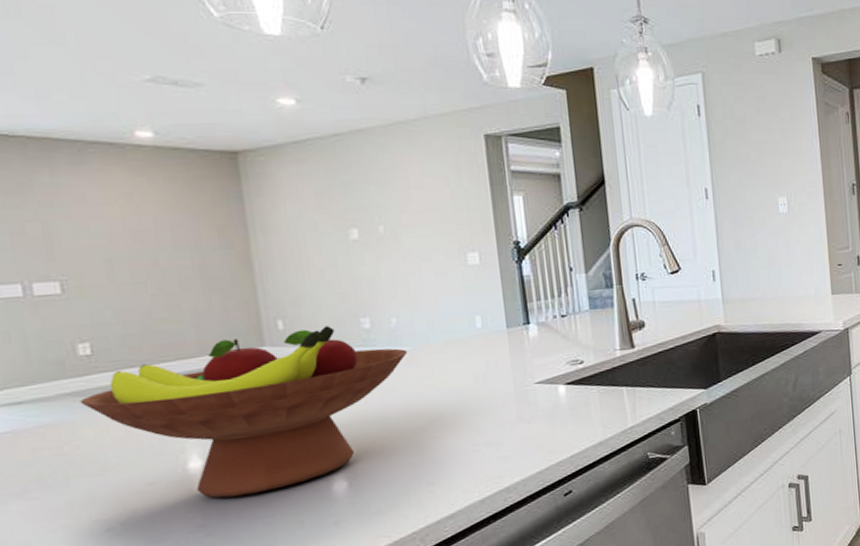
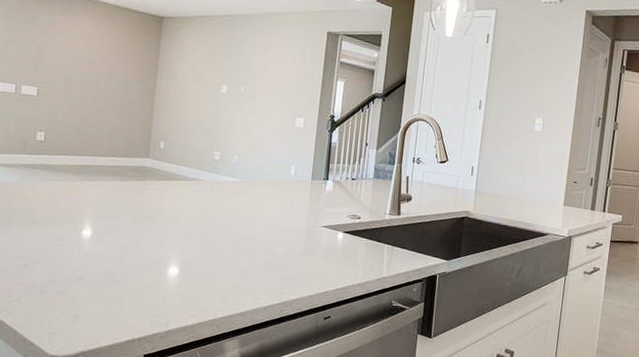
fruit bowl: present [80,326,408,498] -> none [29,148,240,263]

